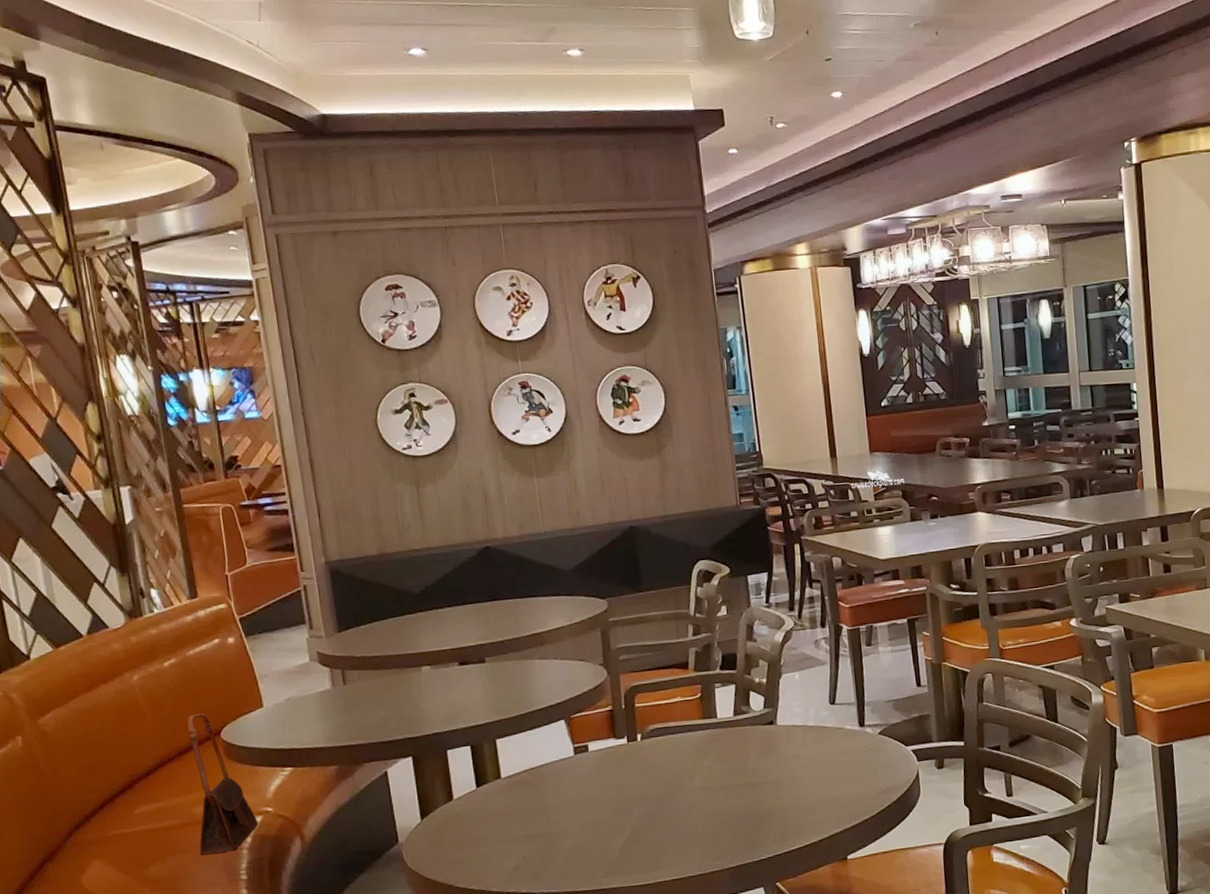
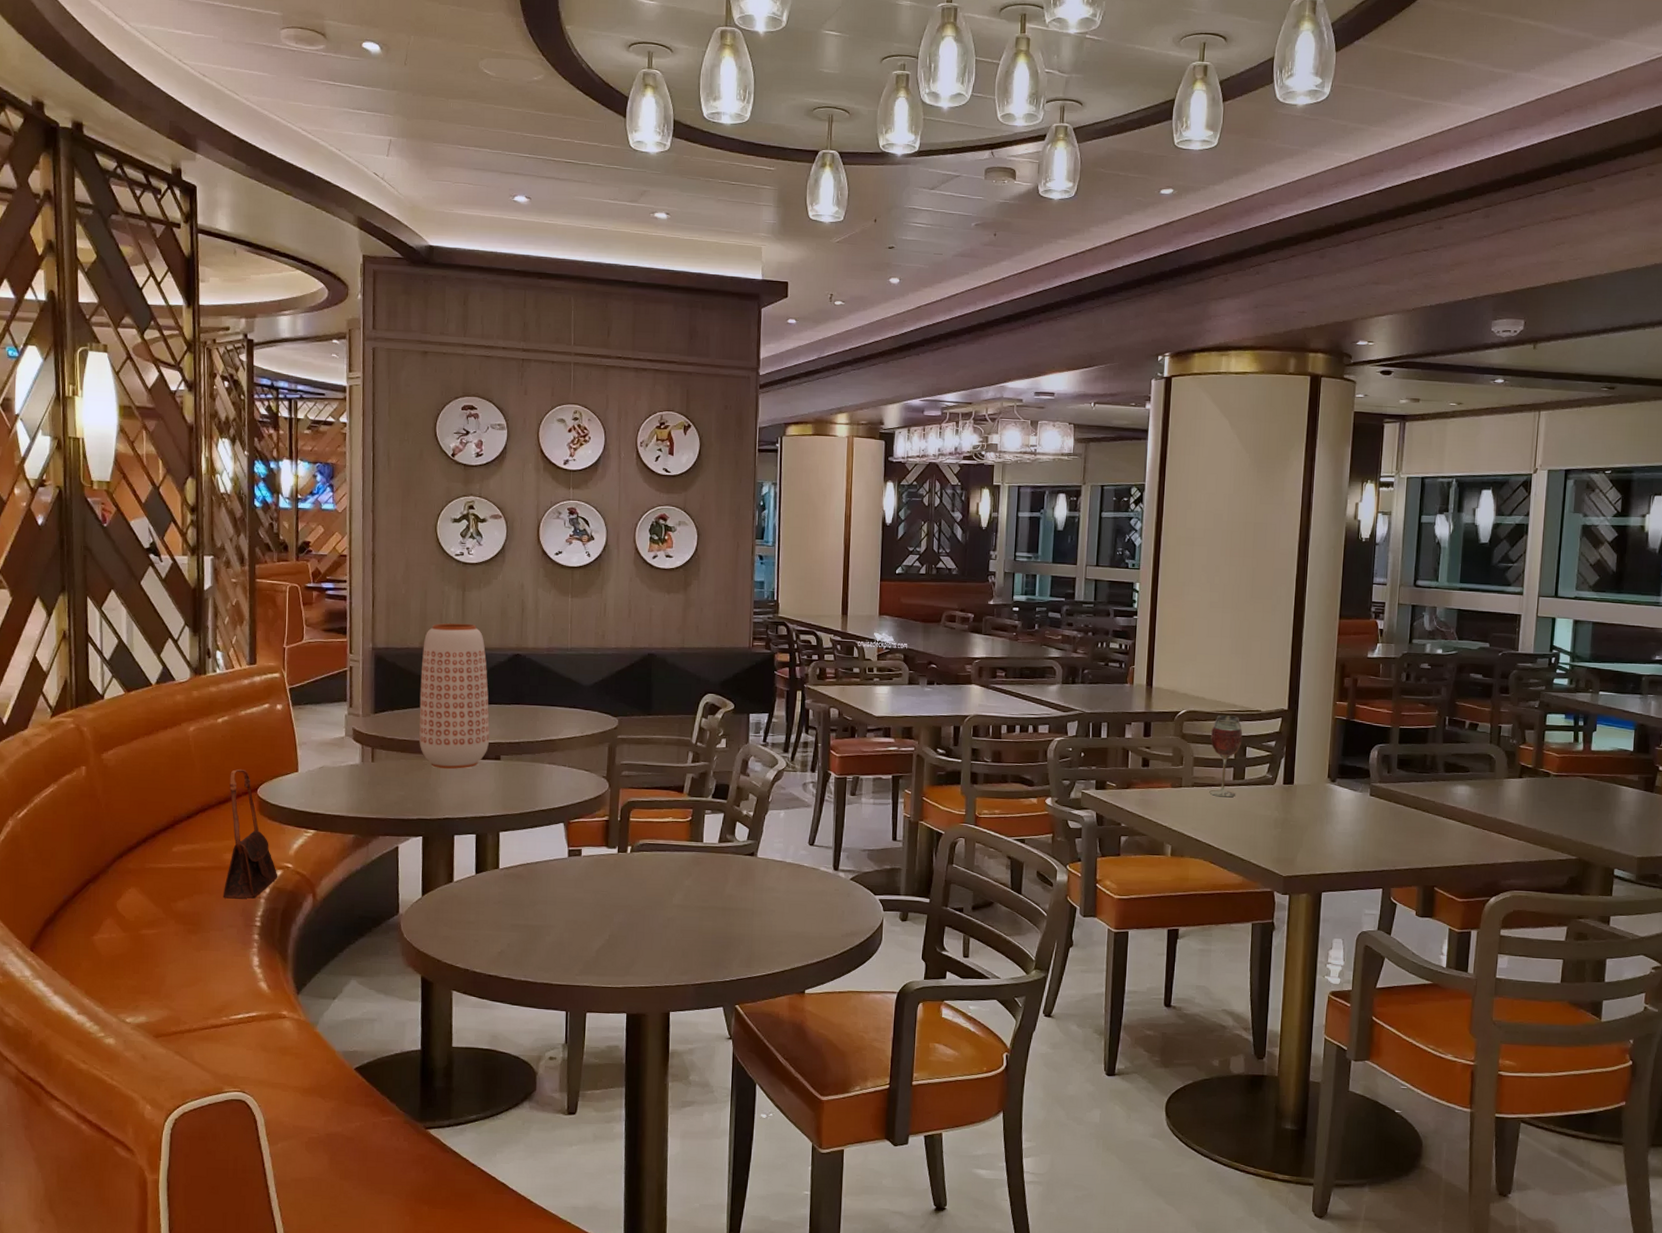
vase: none [381,521,471,681] -> present [419,623,490,769]

